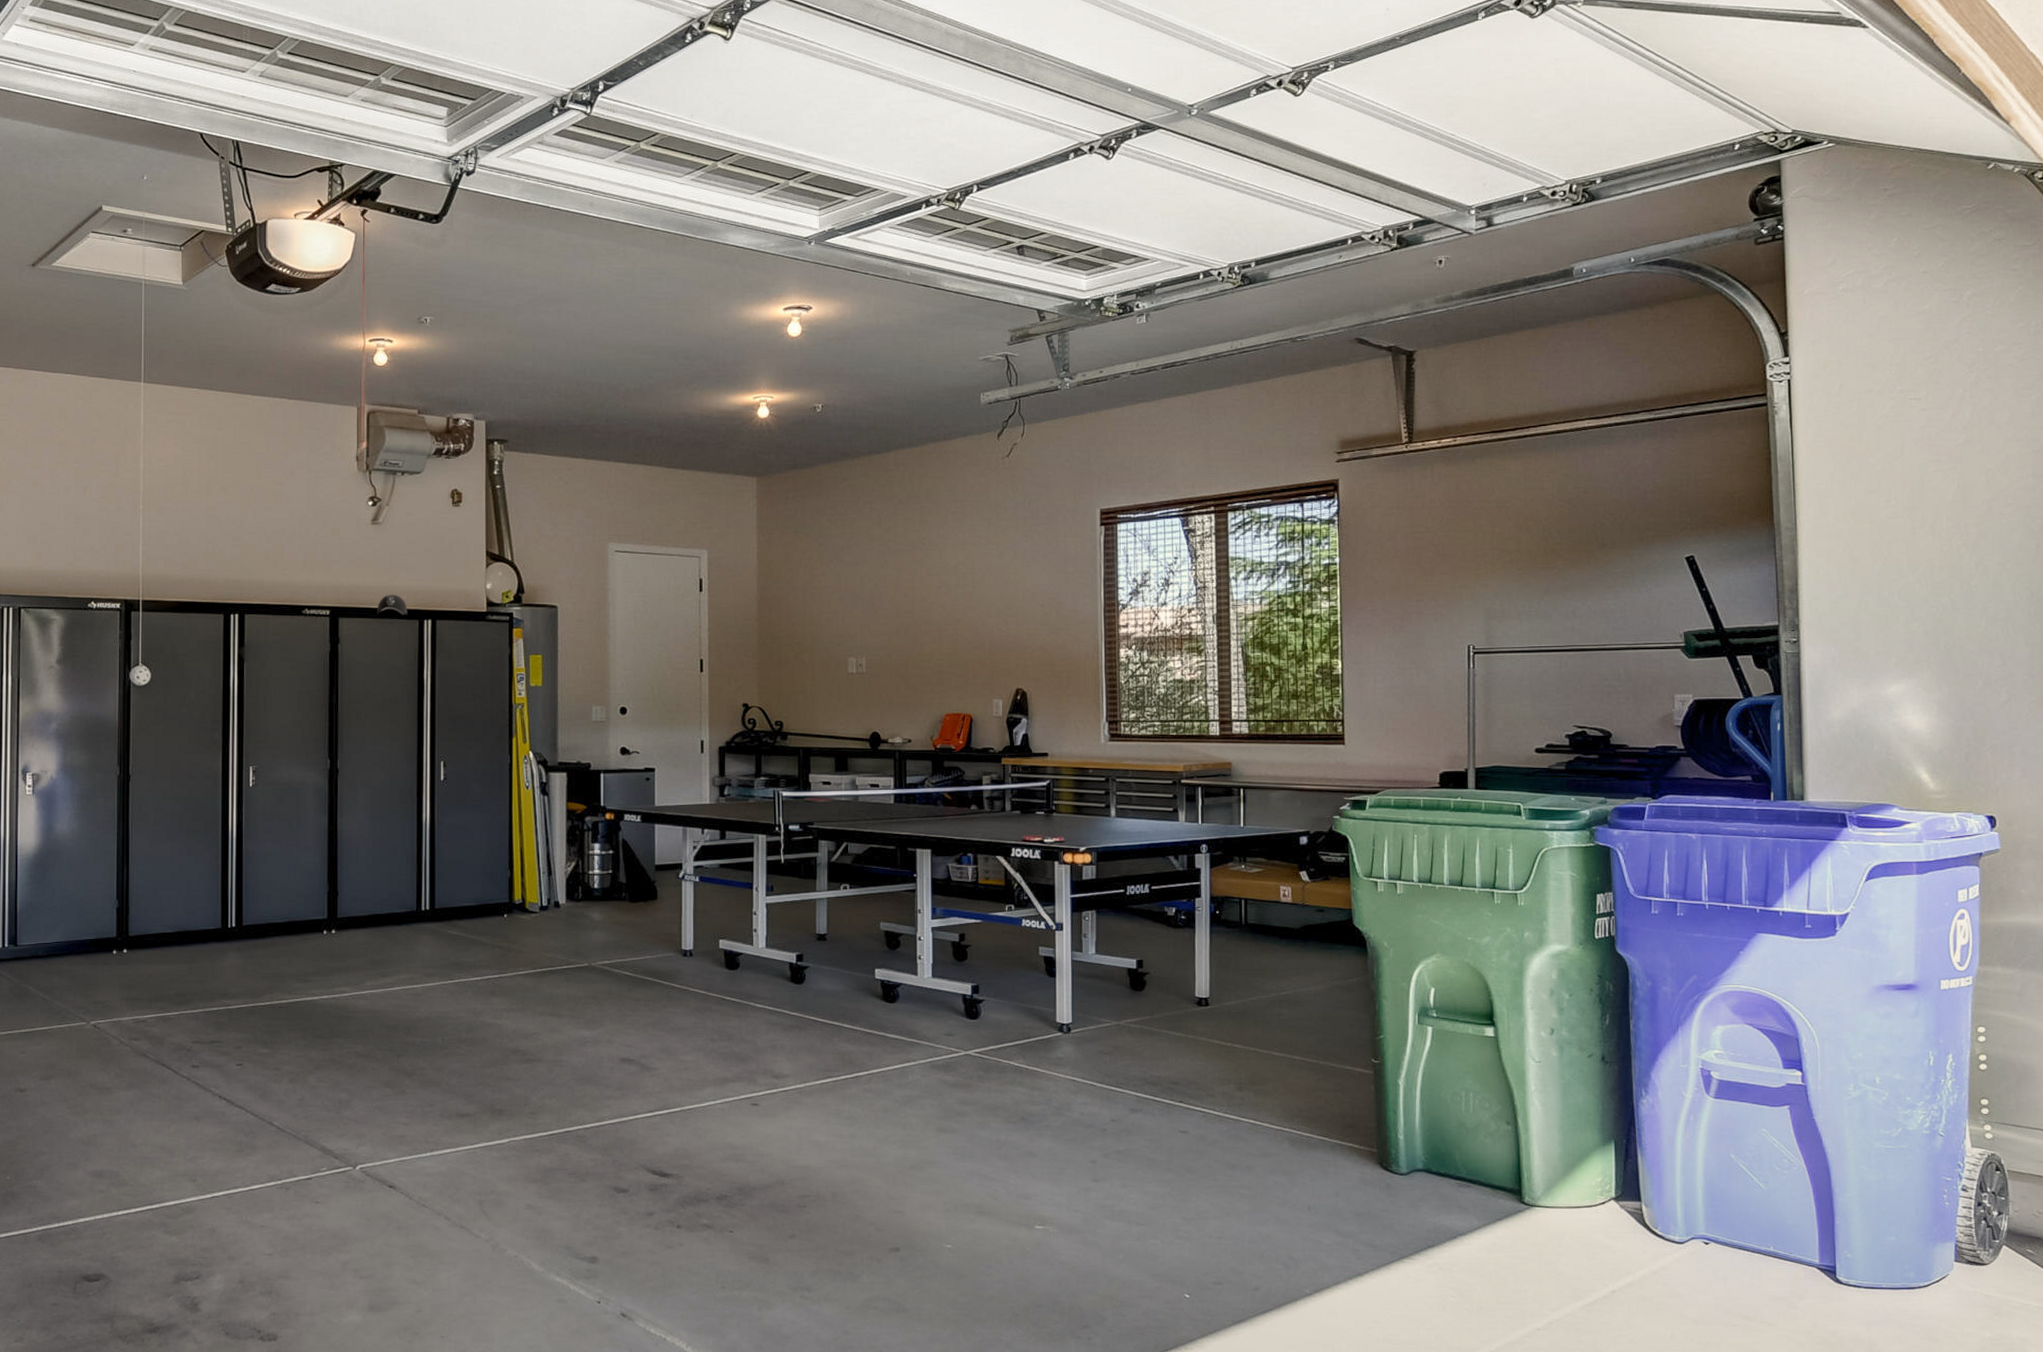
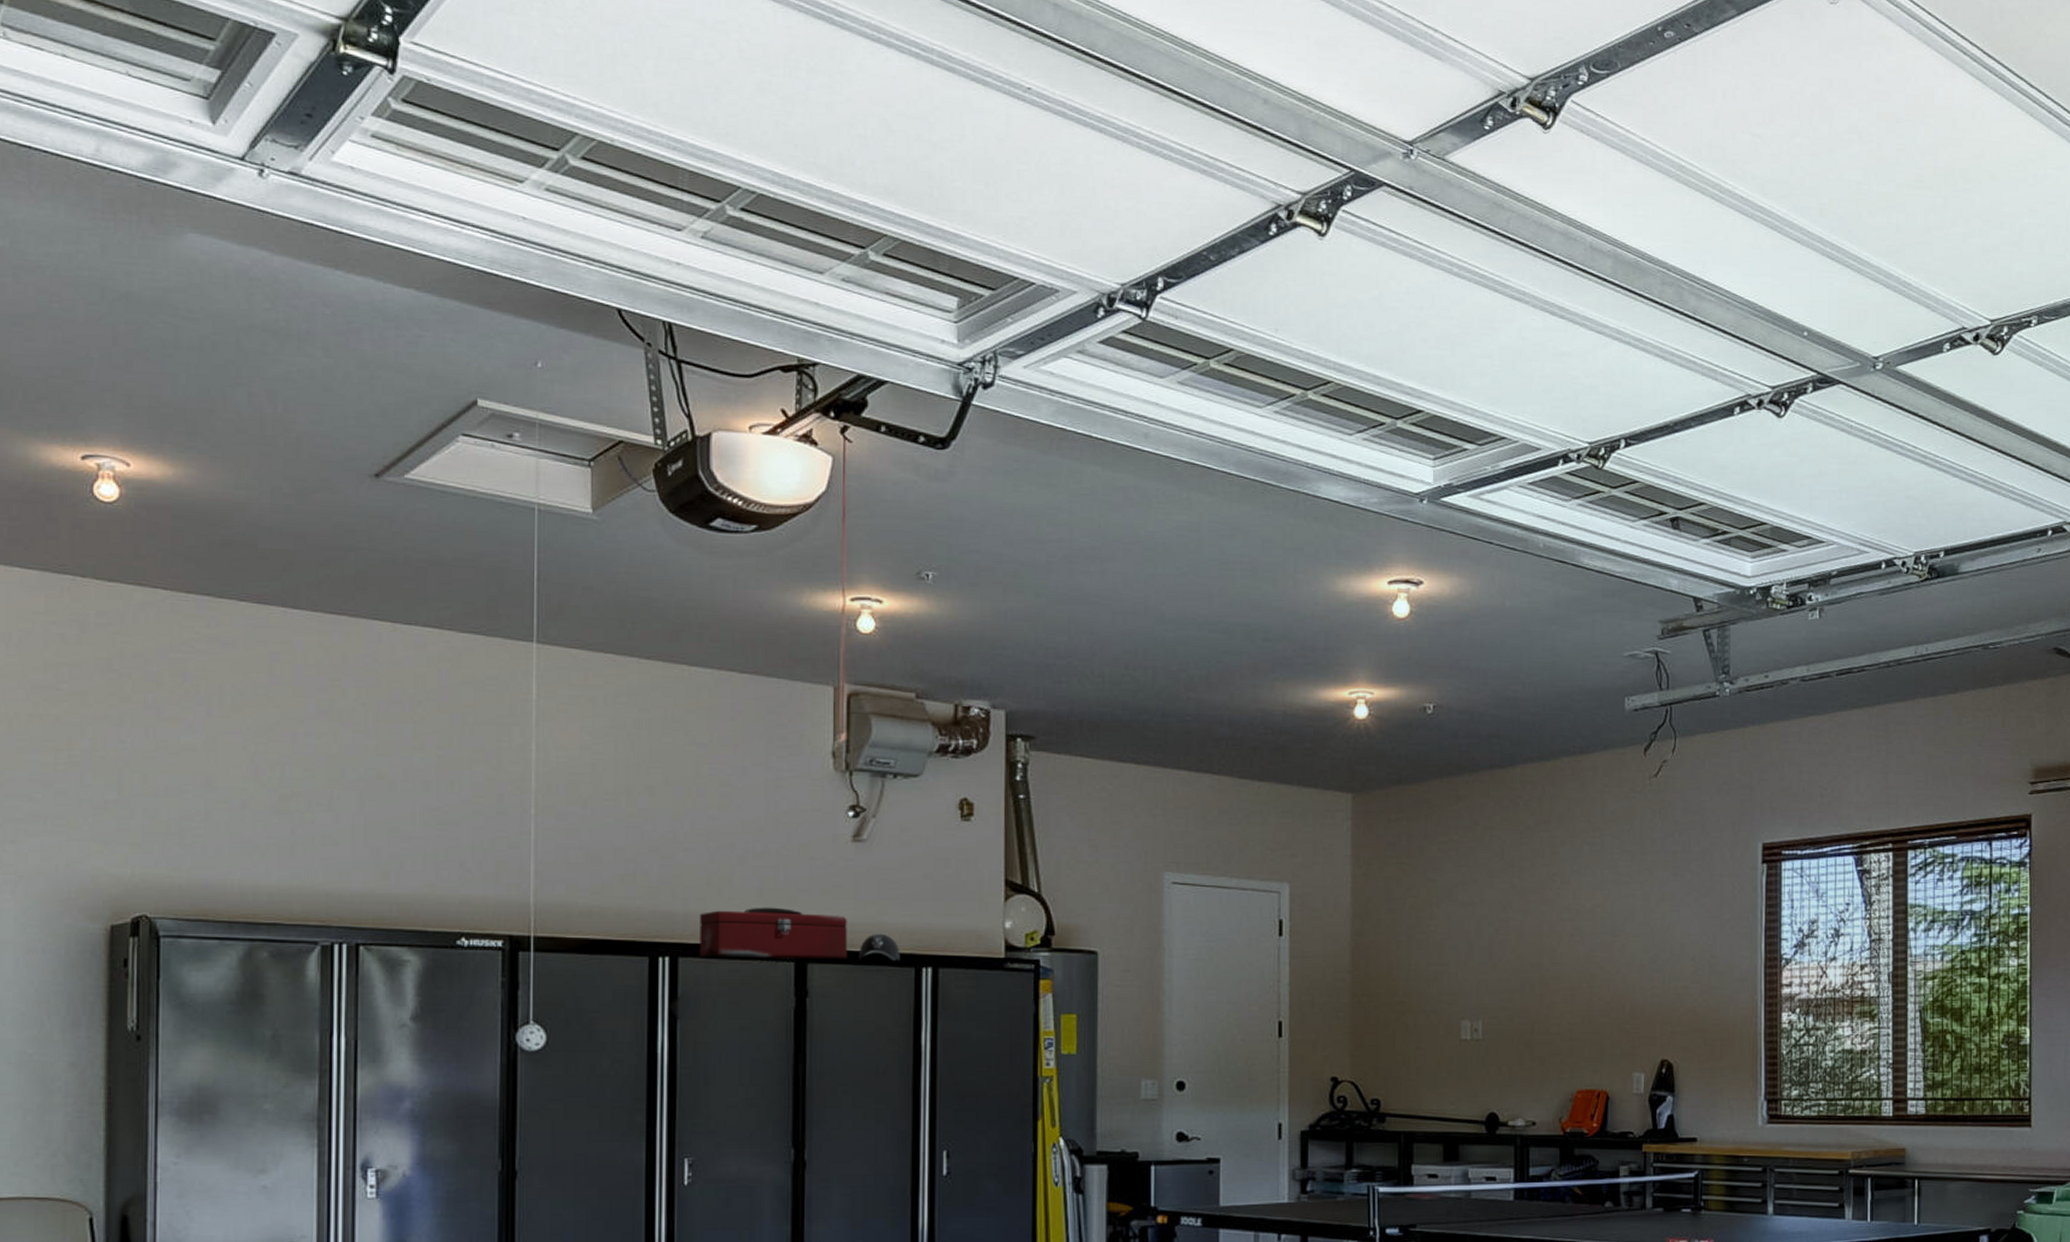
toolbox: none [260,575,368,616] -> present [700,907,847,961]

